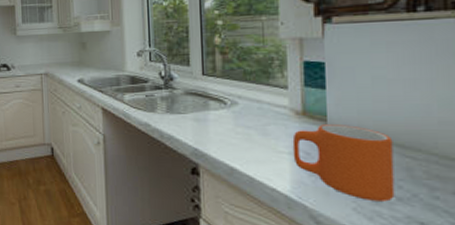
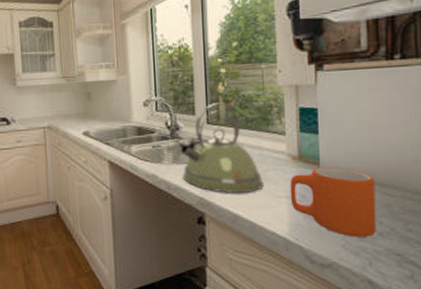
kettle: none [171,54,263,146] -> present [178,103,264,193]

